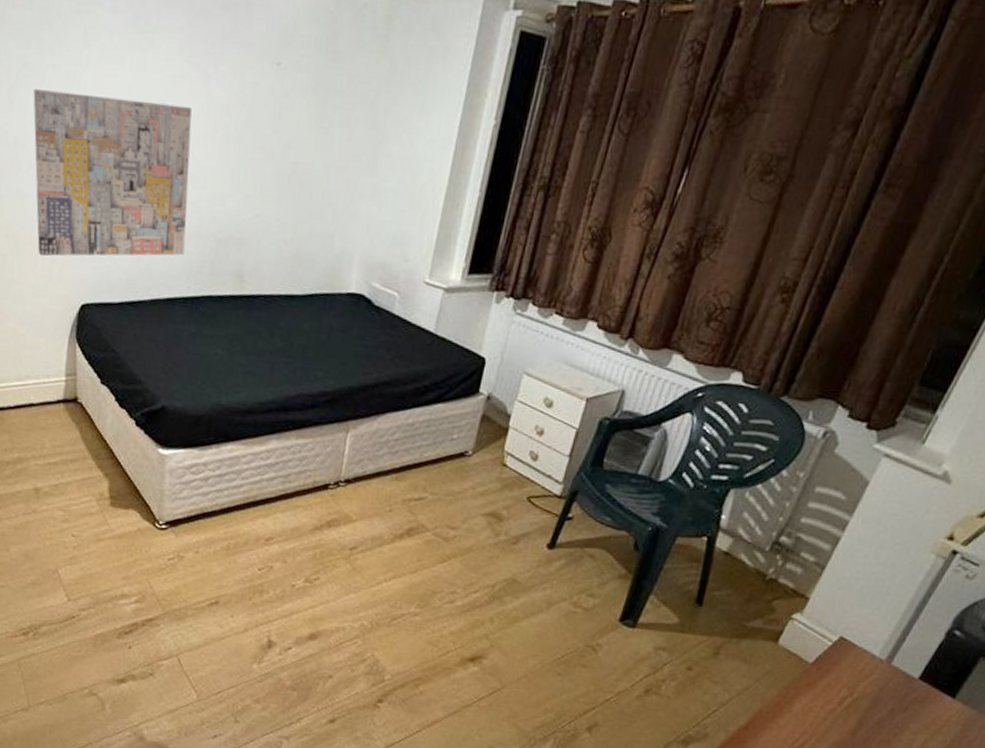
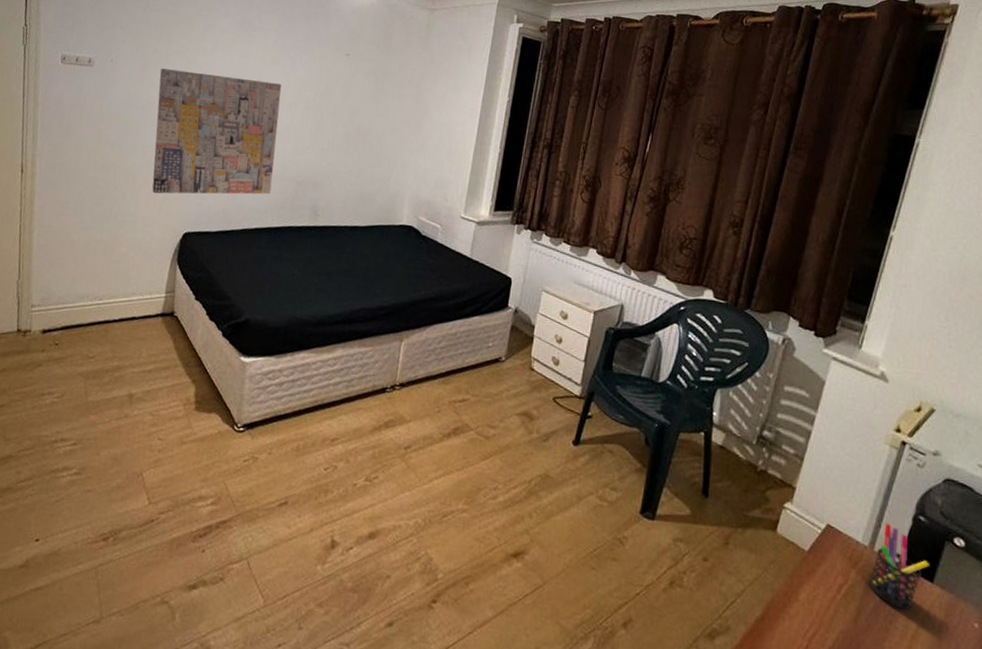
pen holder: none [876,636,955,724] -> present [868,522,929,610]

